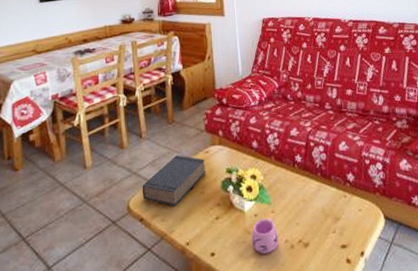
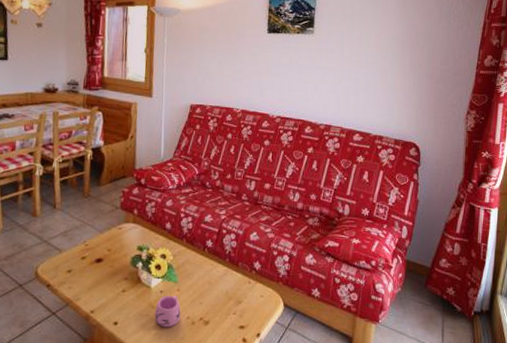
book: present [142,155,206,206] -> none [51,228,118,276]

